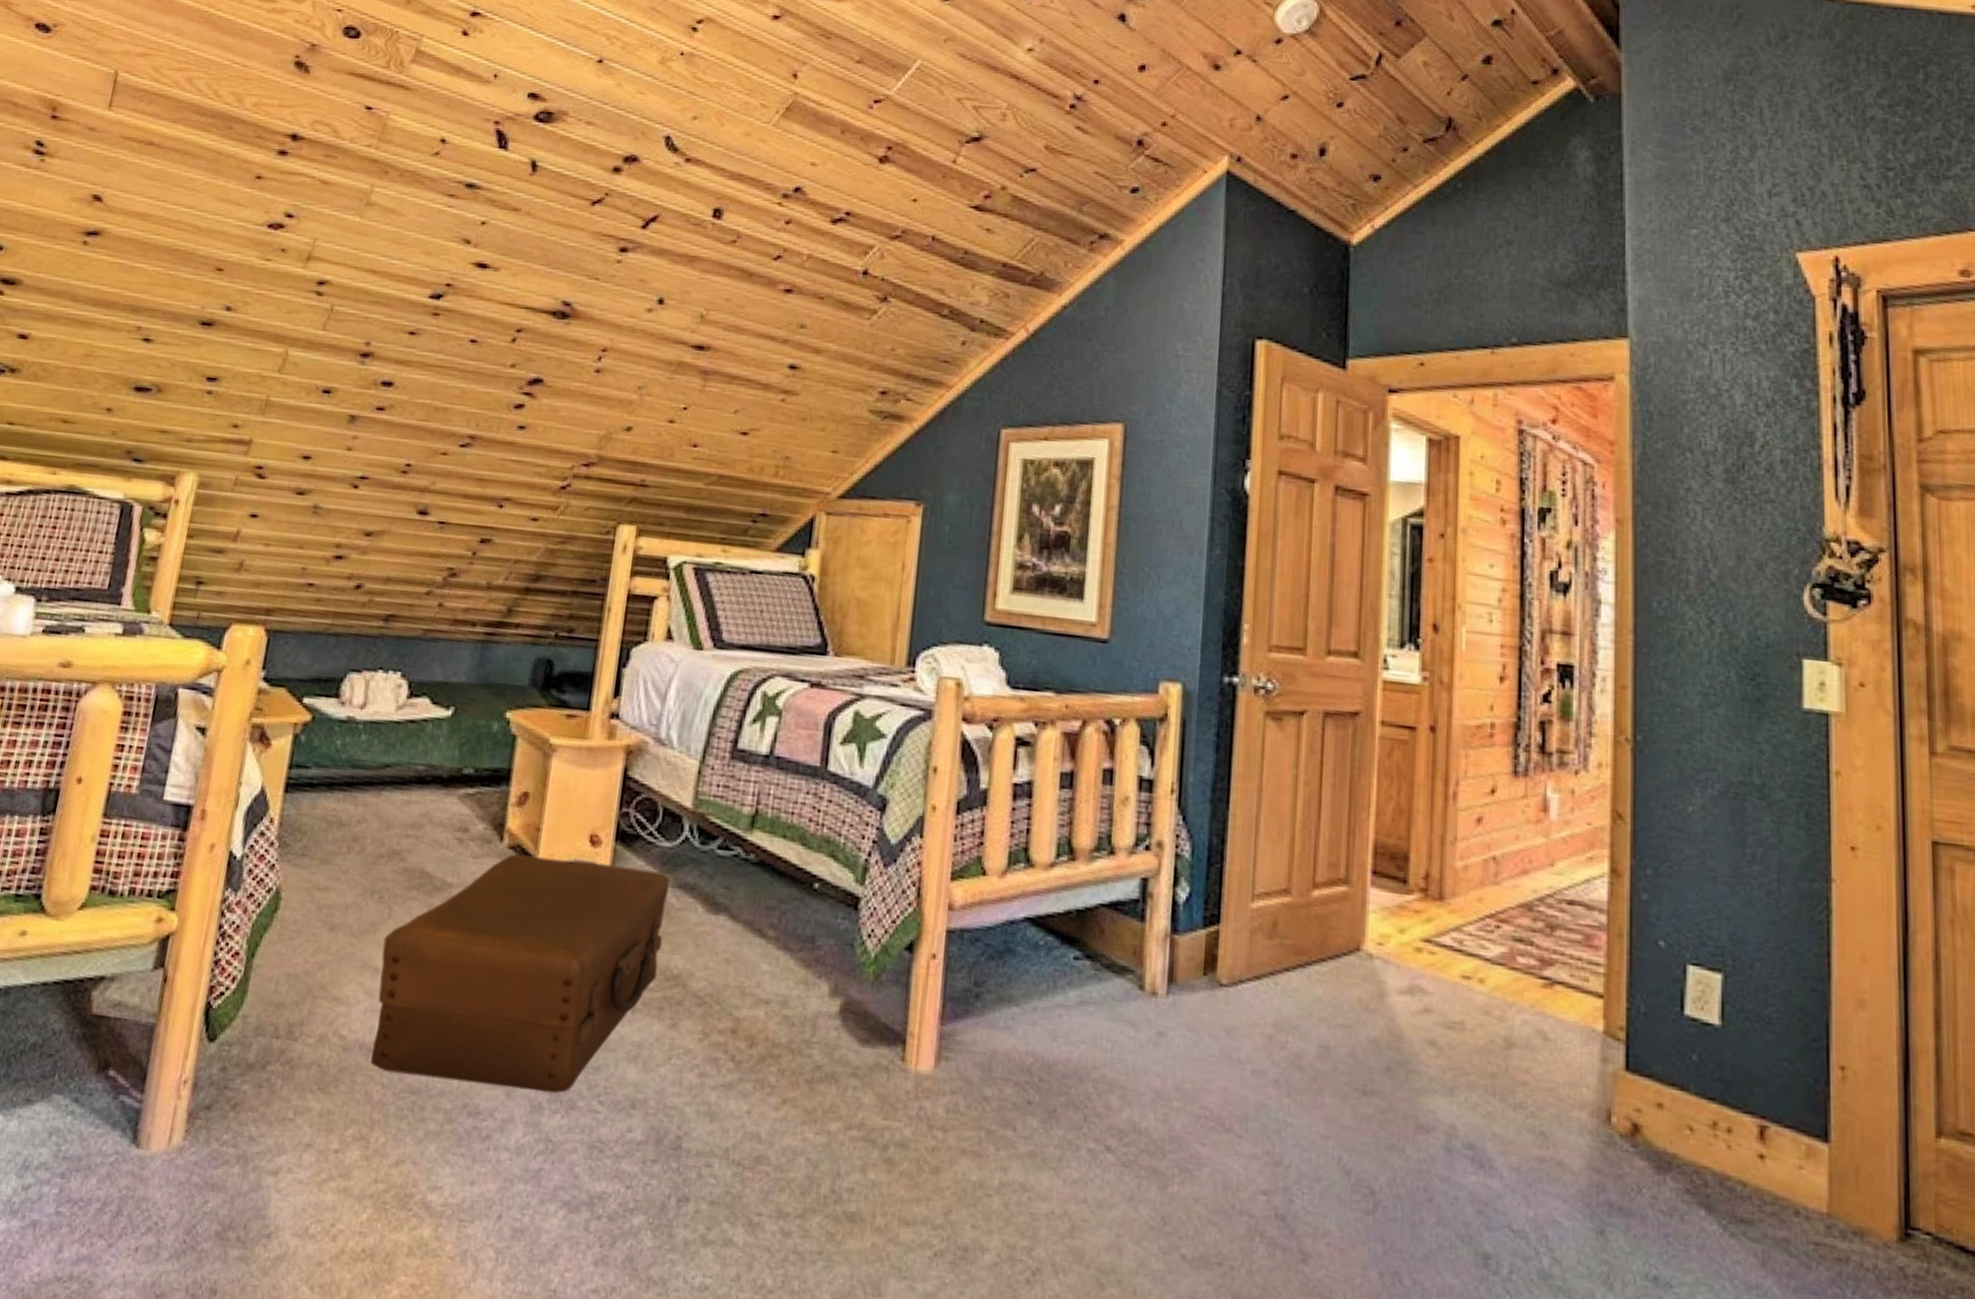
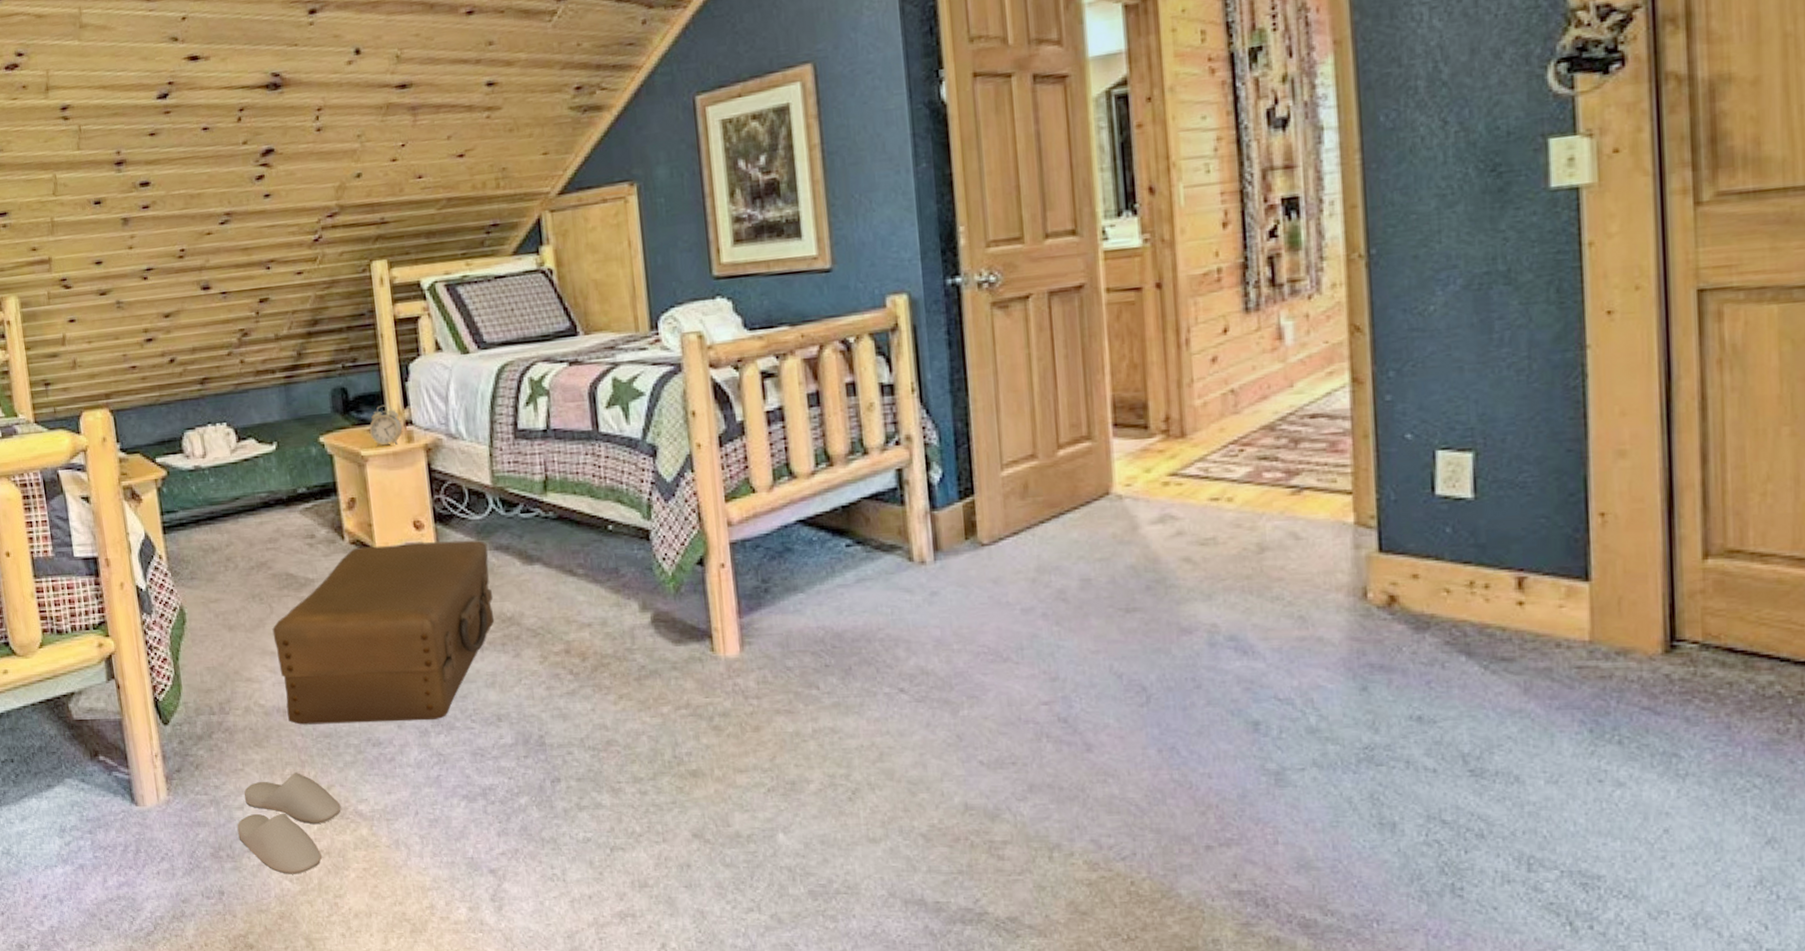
slippers: none [259,1135,406,1280] -> present [237,773,341,874]
alarm clock: none [566,688,607,737] -> present [369,404,403,446]

